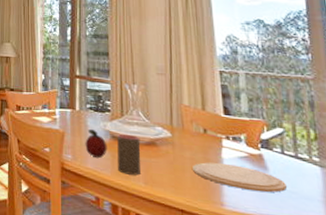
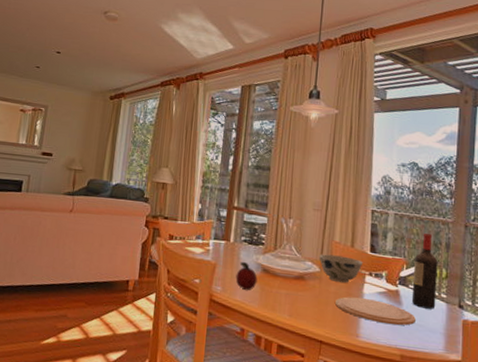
cup: present [117,133,141,176] -> none [265,267,290,308]
bowl: none [168,118,218,148] -> present [319,254,364,283]
wine bottle: none [275,91,308,174] -> present [411,232,438,309]

